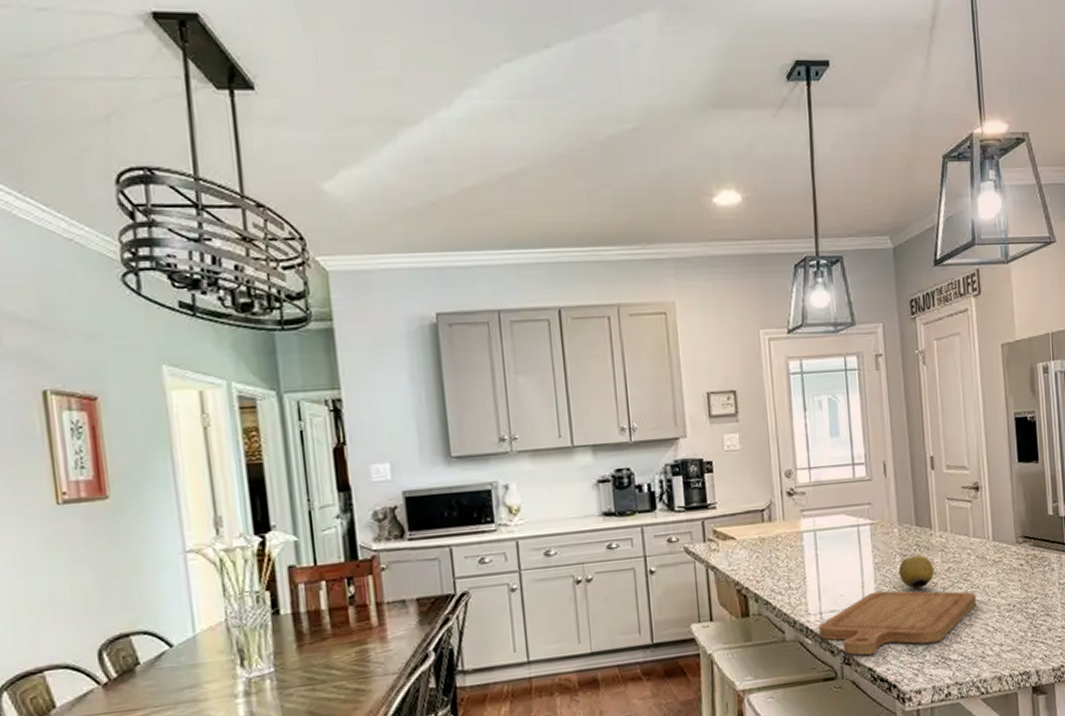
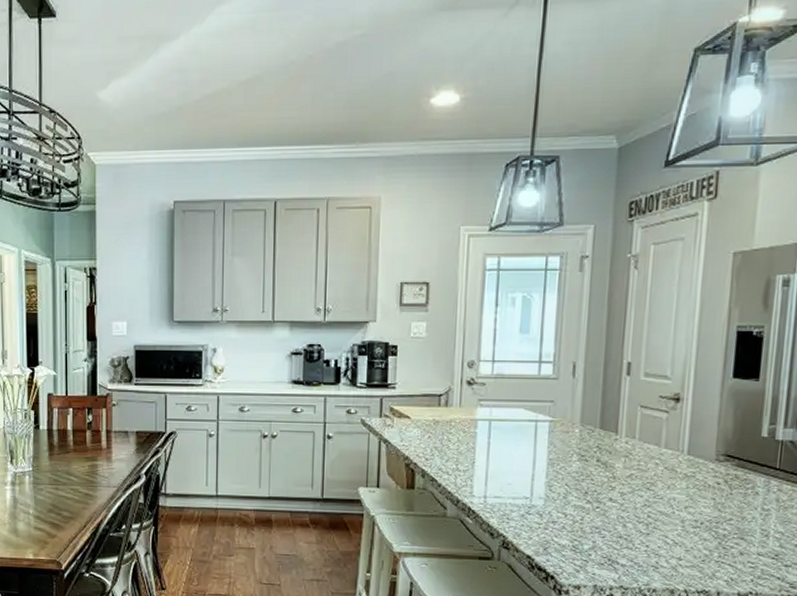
chopping board: present [819,590,977,656] -> none [481,485,659,545]
fruit: present [899,555,935,590] -> none [573,457,614,490]

